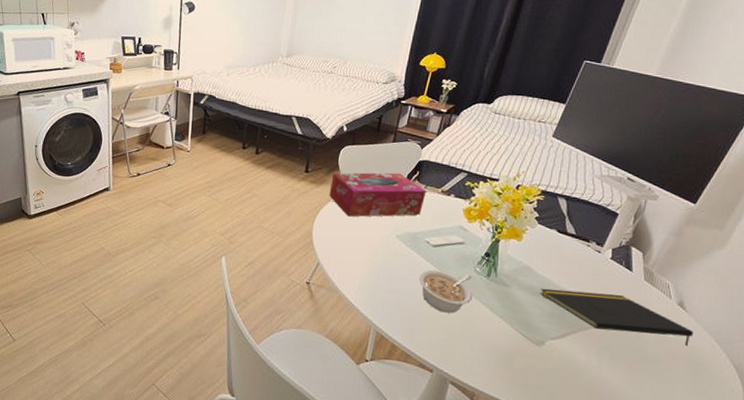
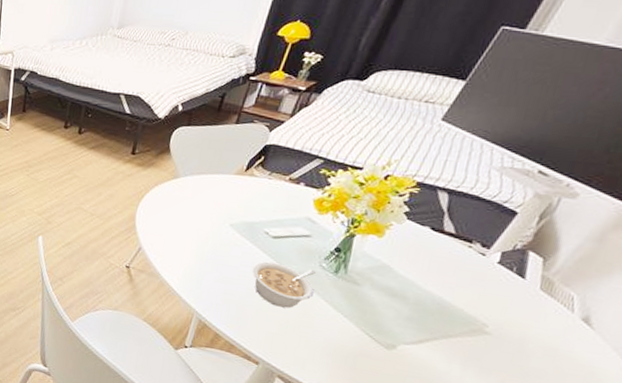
tissue box: present [329,172,426,217] -> none [156,155,271,205]
notepad: present [539,288,694,347] -> none [398,289,598,367]

